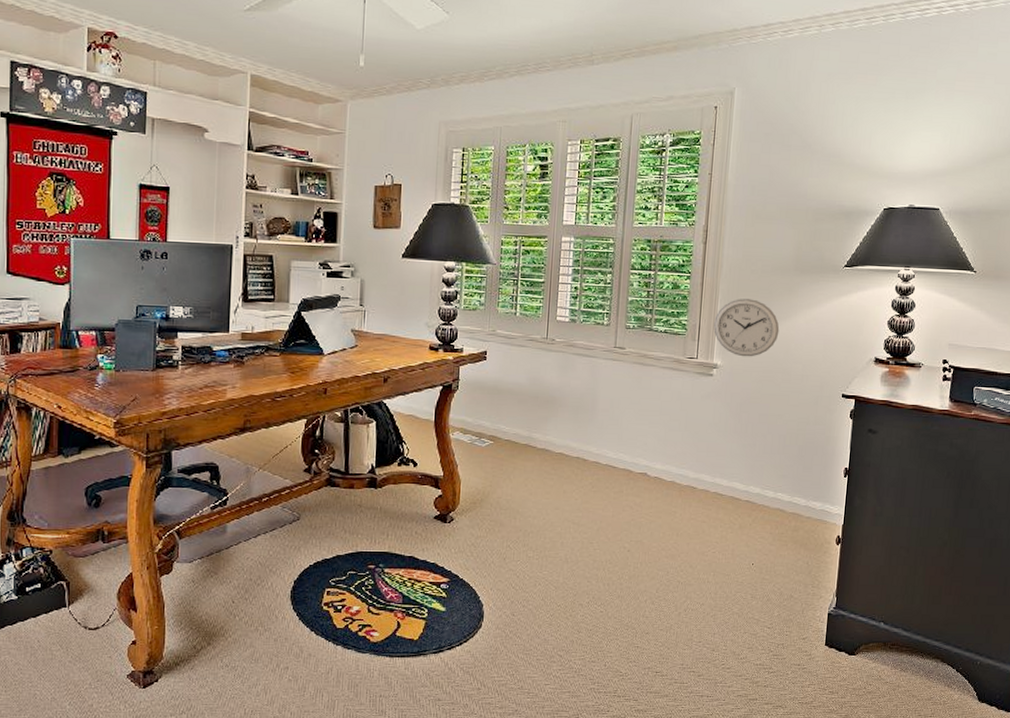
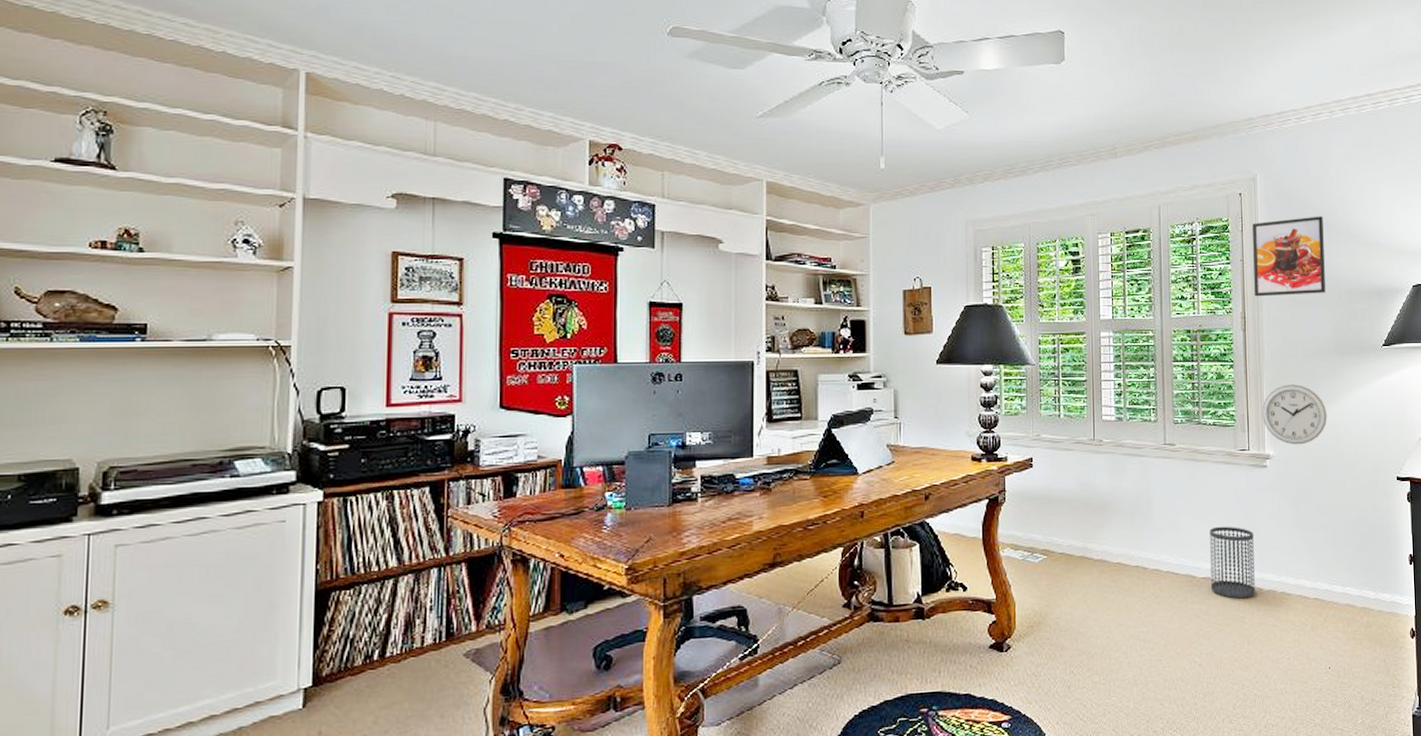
wastebasket: none [646,427,693,495] -> present [1210,526,1255,599]
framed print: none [719,133,799,212] -> present [1253,216,1325,297]

